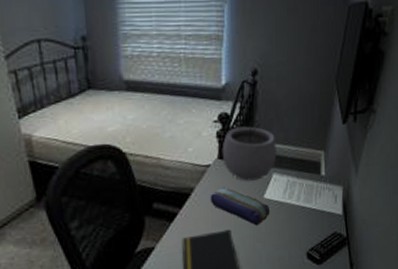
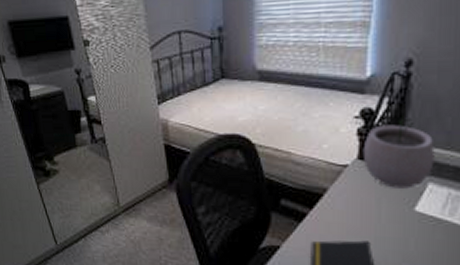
pencil case: present [210,186,271,226] -> none [346,191,423,242]

